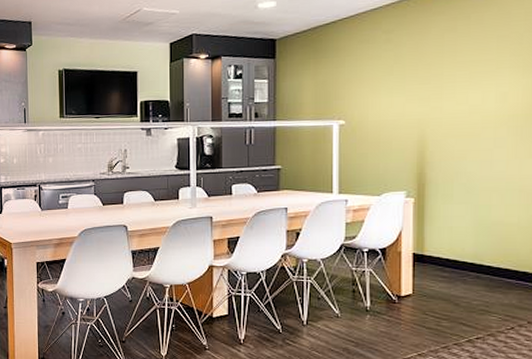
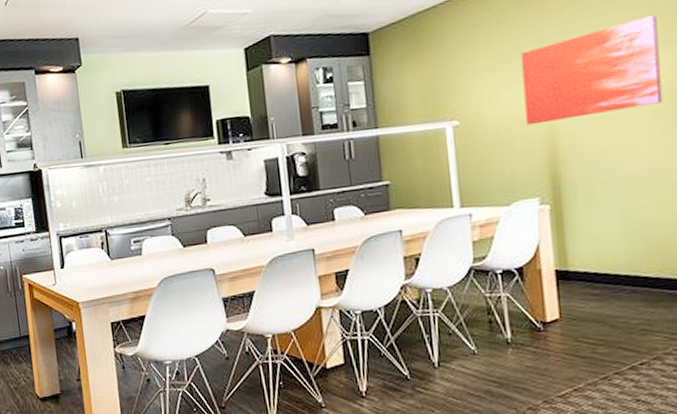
wall art: none [402,46,522,130] -> present [521,15,663,126]

